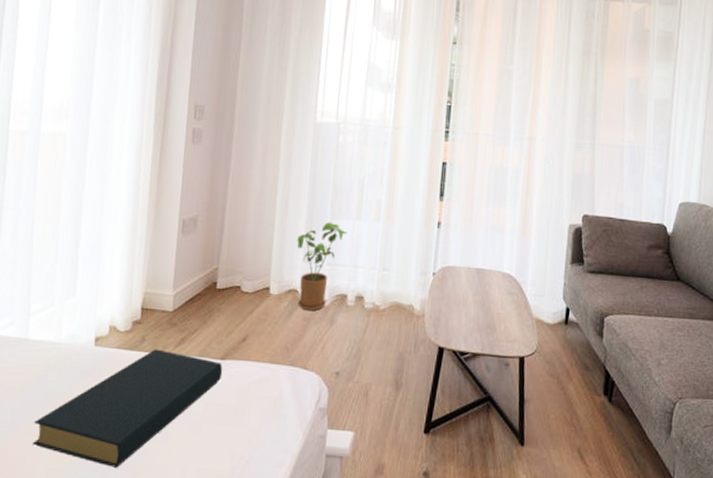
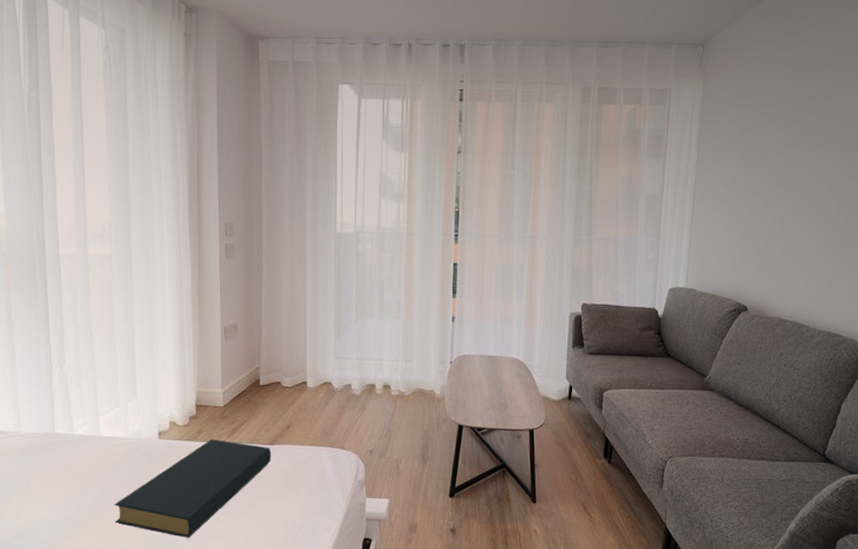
house plant: present [297,222,348,311] -> none [327,322,372,400]

